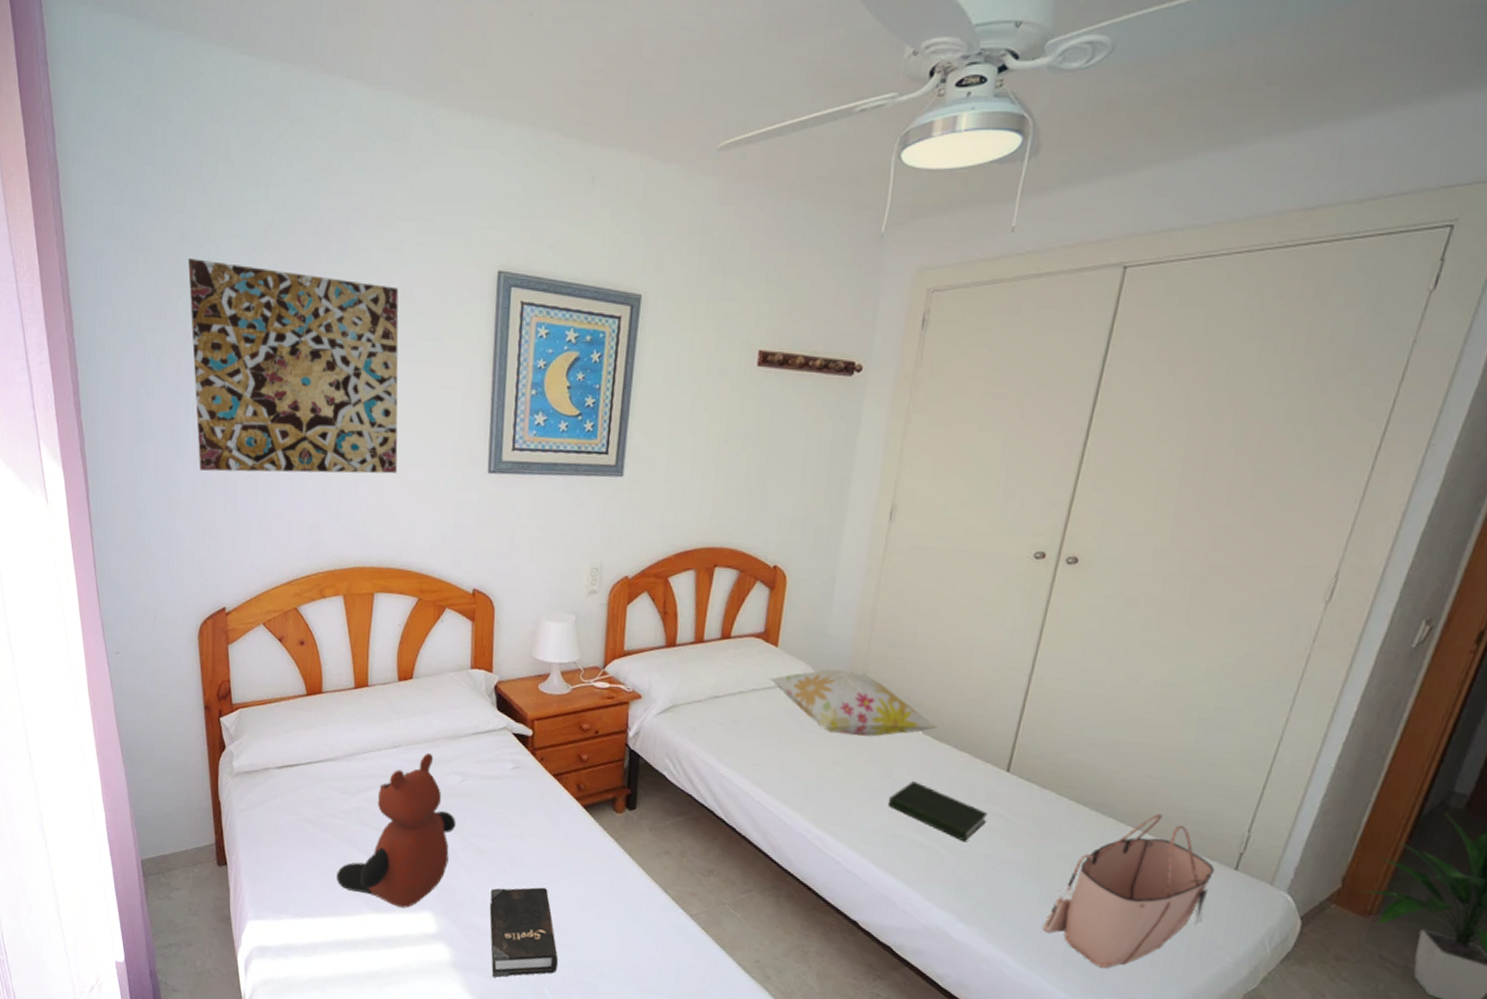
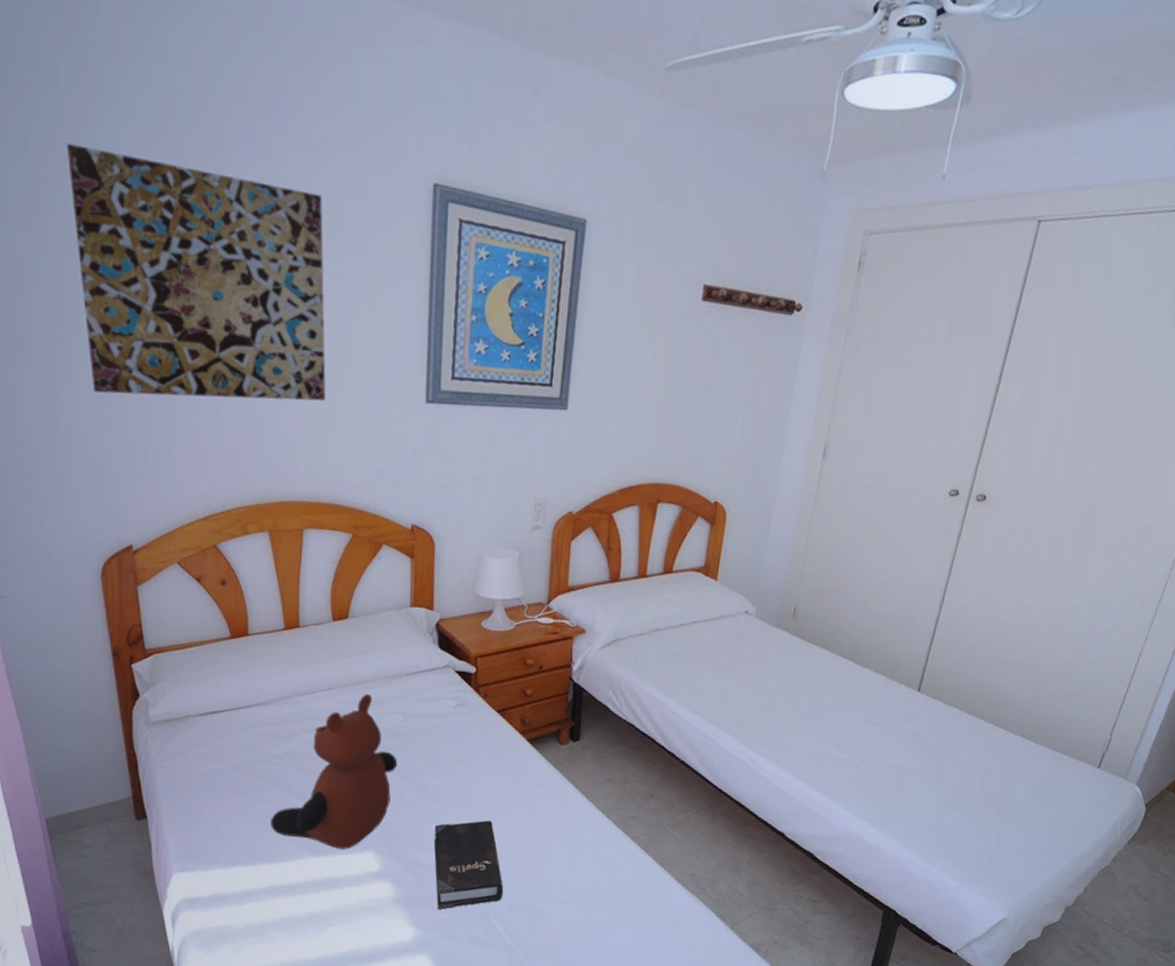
decorative pillow: present [770,669,938,737] -> none [709,601,860,664]
book: present [887,781,988,843] -> none [813,703,900,756]
tote bag: present [1042,813,1215,969] -> none [941,723,1082,858]

